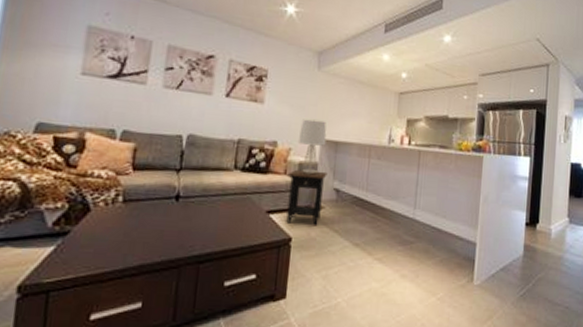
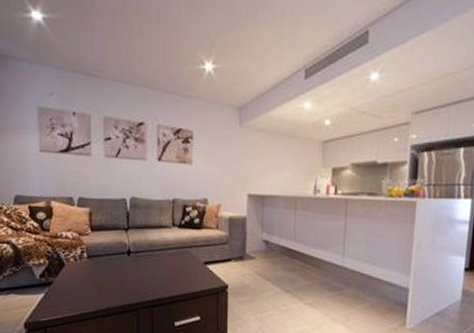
side table: present [285,169,327,227] -> none [220,224,256,275]
lamp: present [299,119,327,175] -> none [227,176,253,228]

